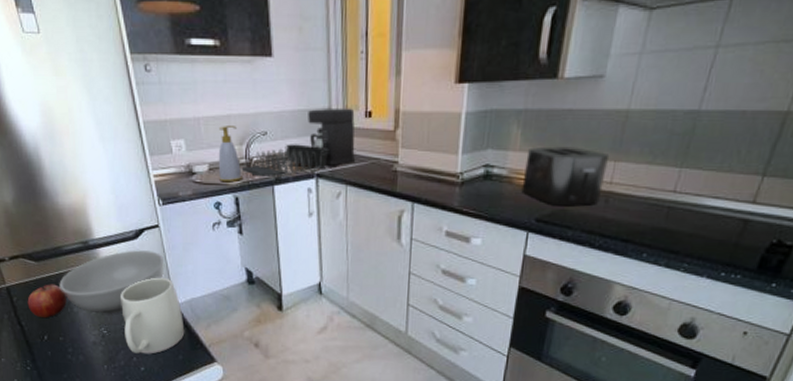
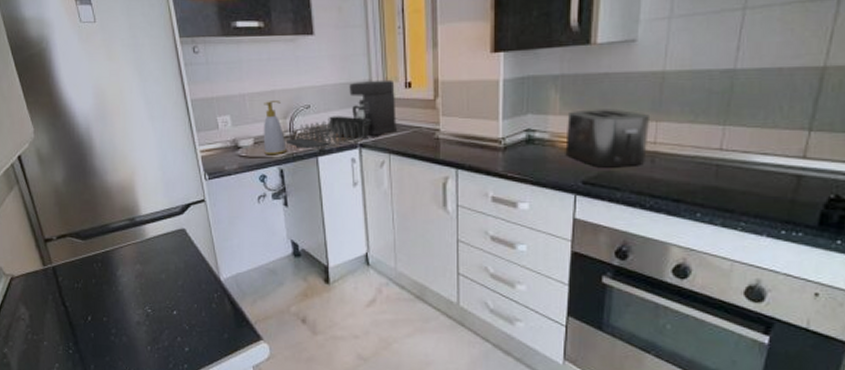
fruit: present [27,284,67,319] -> none [72,262,112,298]
bowl: present [59,250,164,314] -> none [105,225,209,292]
mug: present [120,277,185,354] -> none [166,252,230,334]

